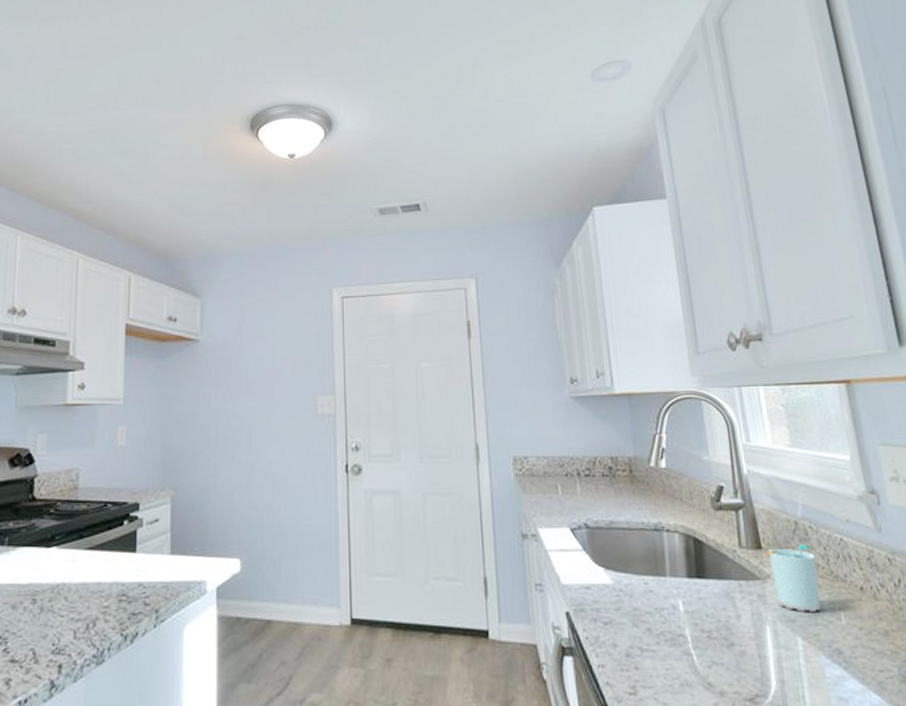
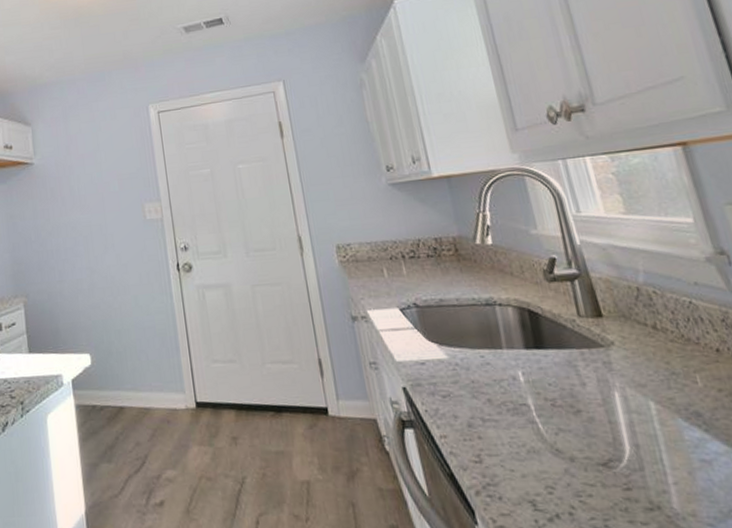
cup: present [766,544,821,612] -> none [608,309,674,377]

